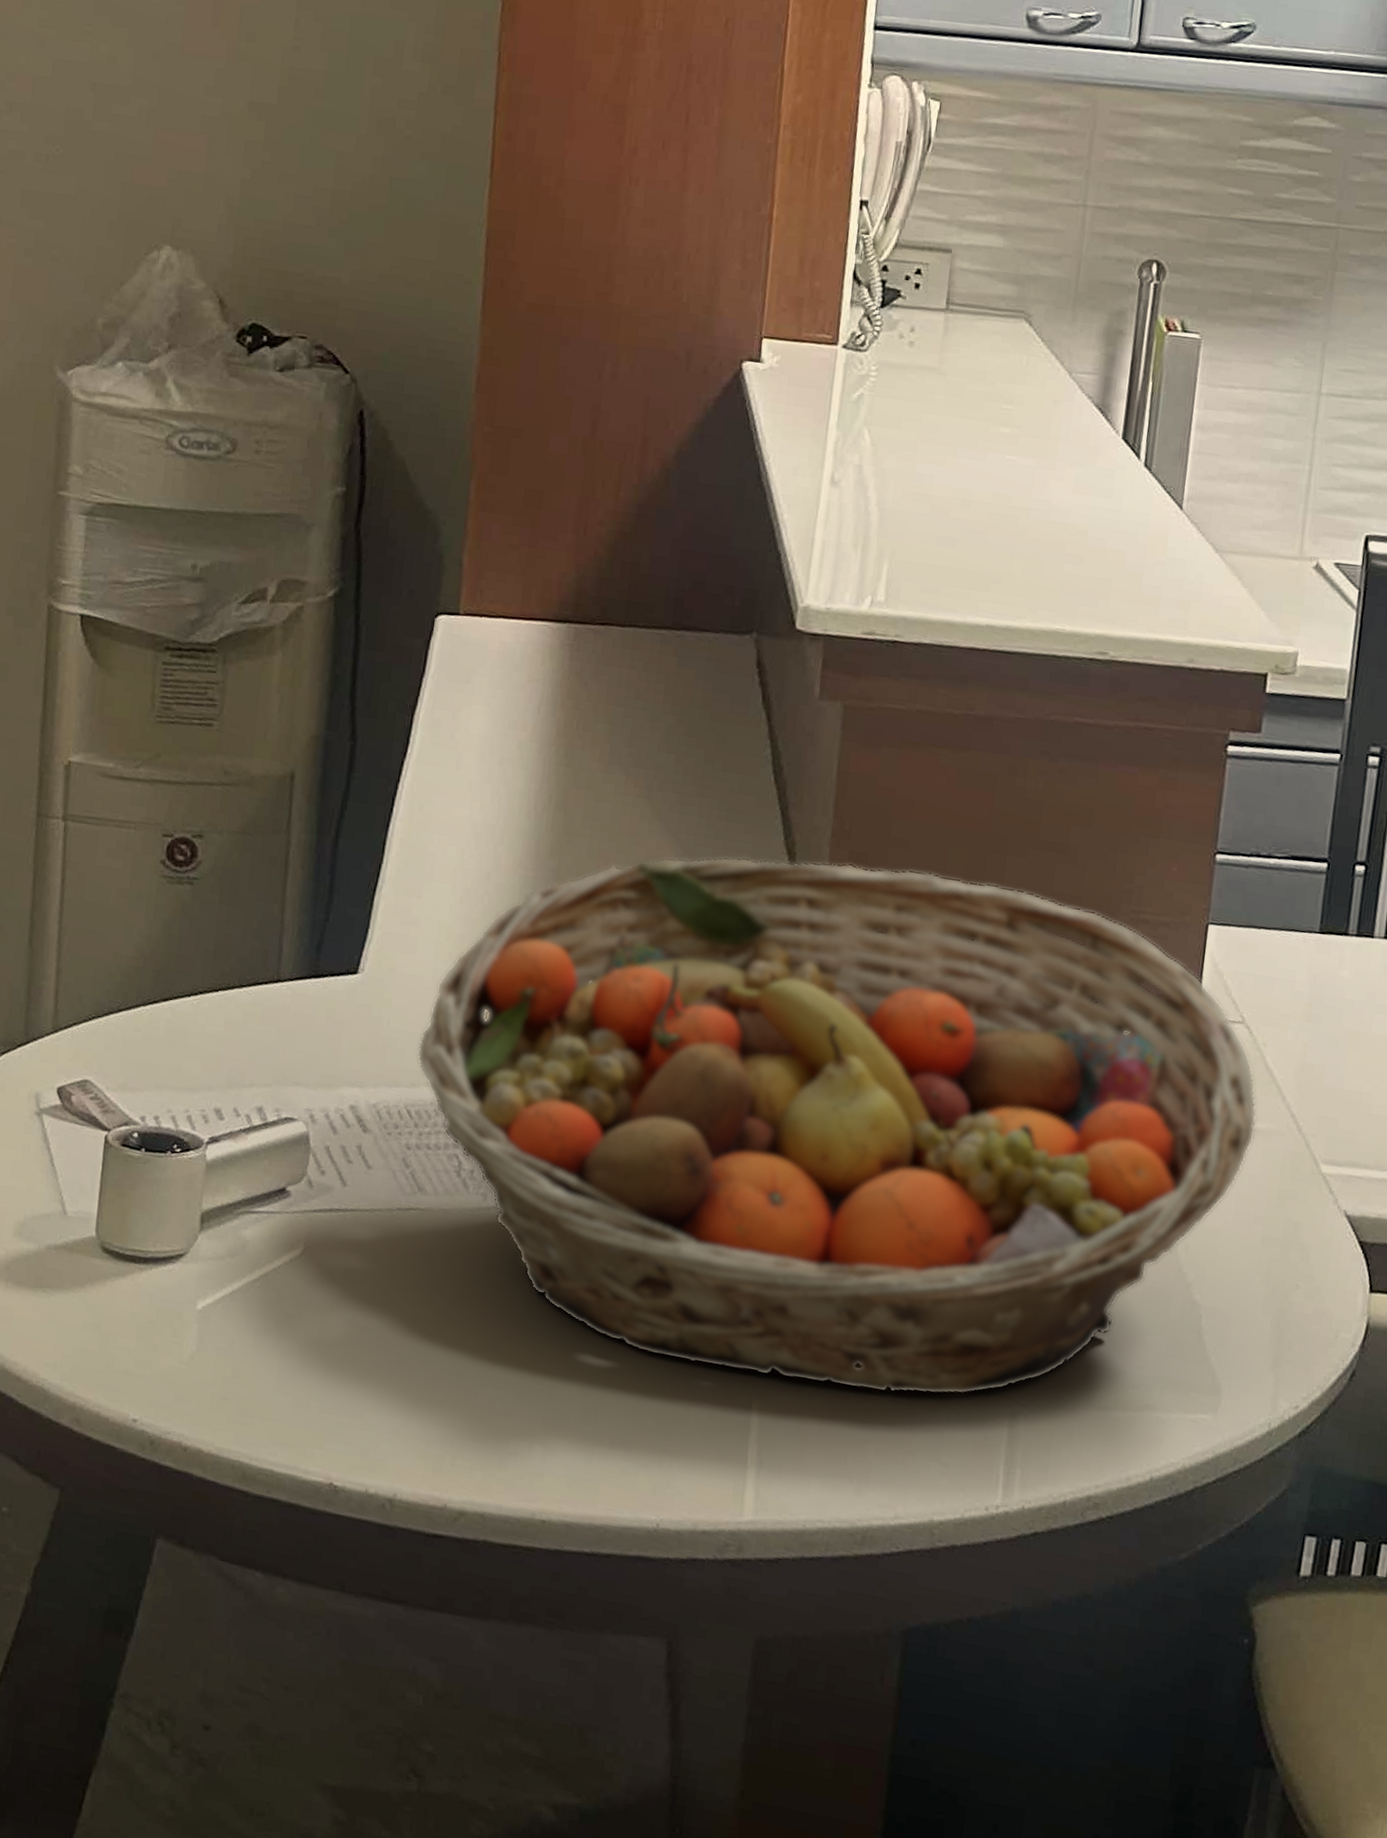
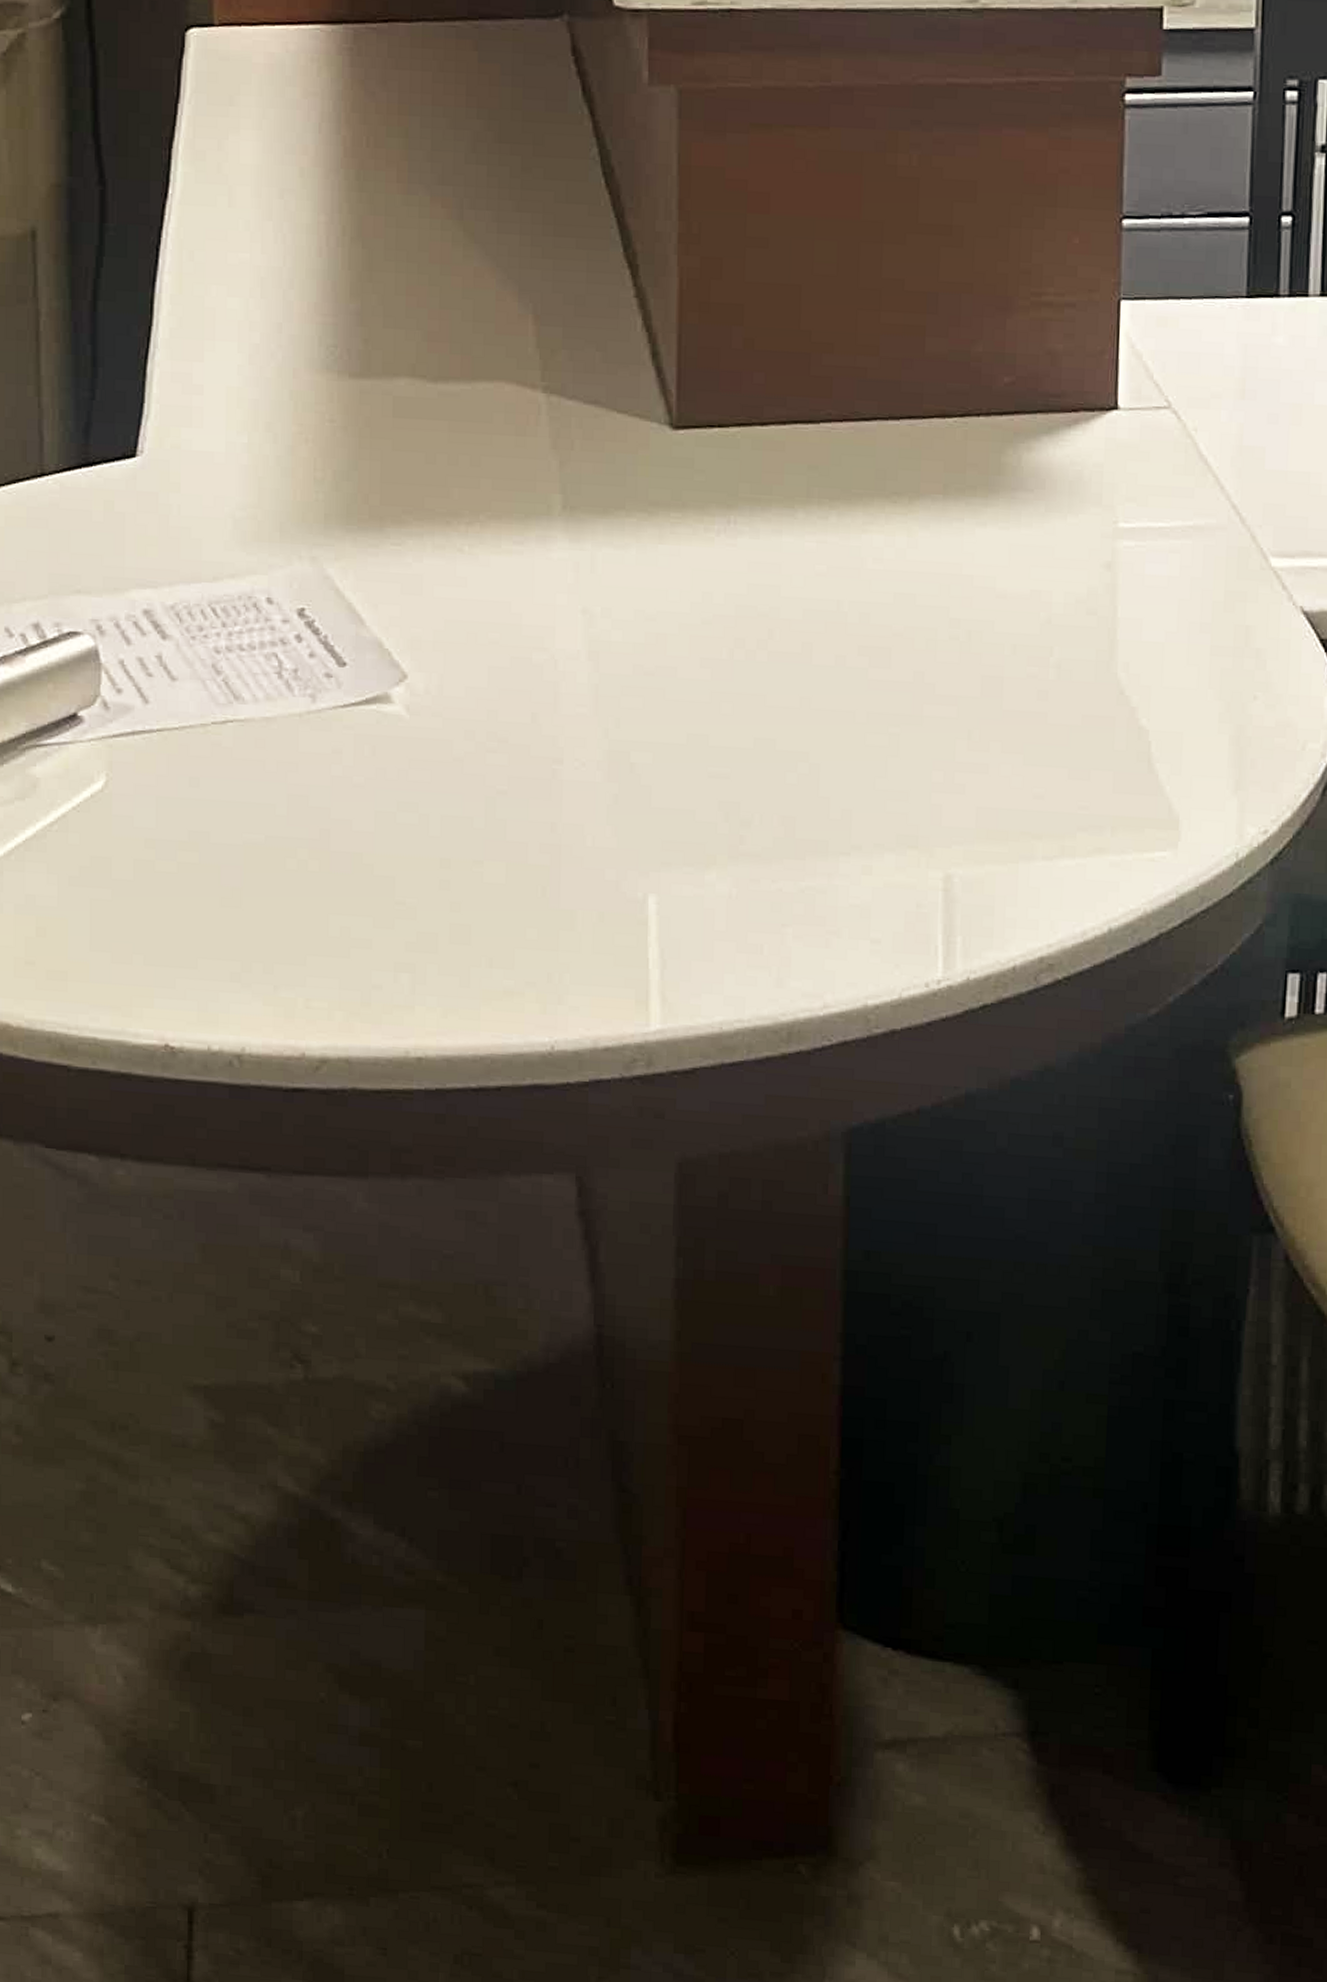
fruit basket: present [417,856,1257,1396] -> none [216,270,1194,870]

